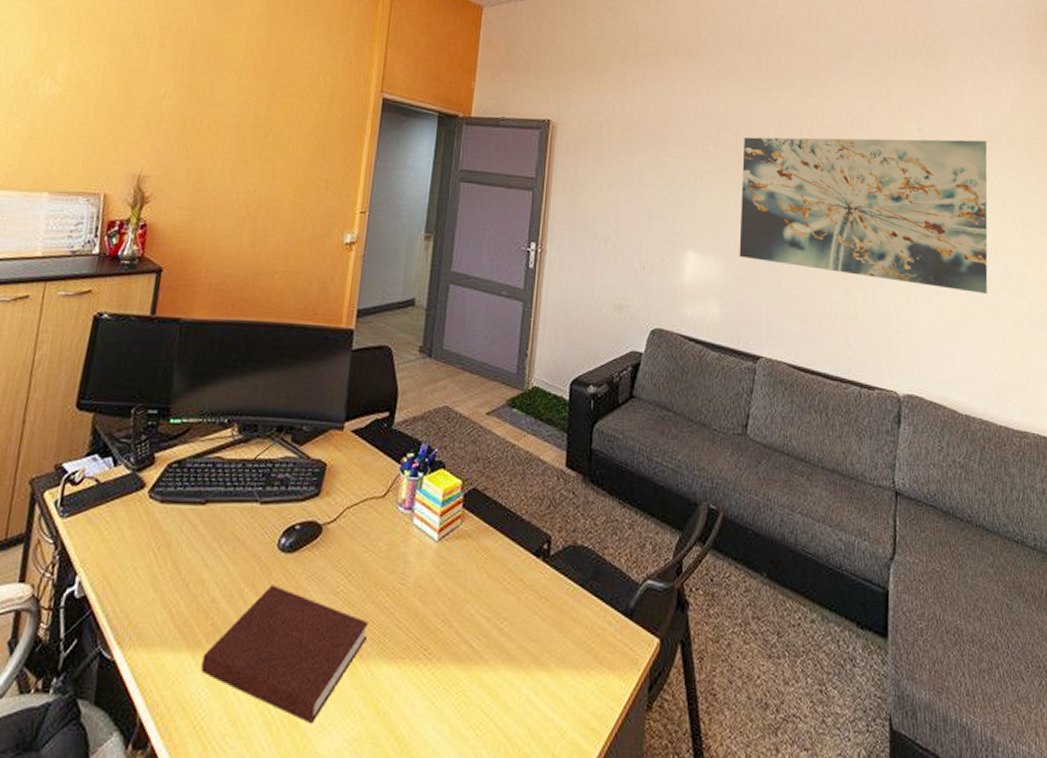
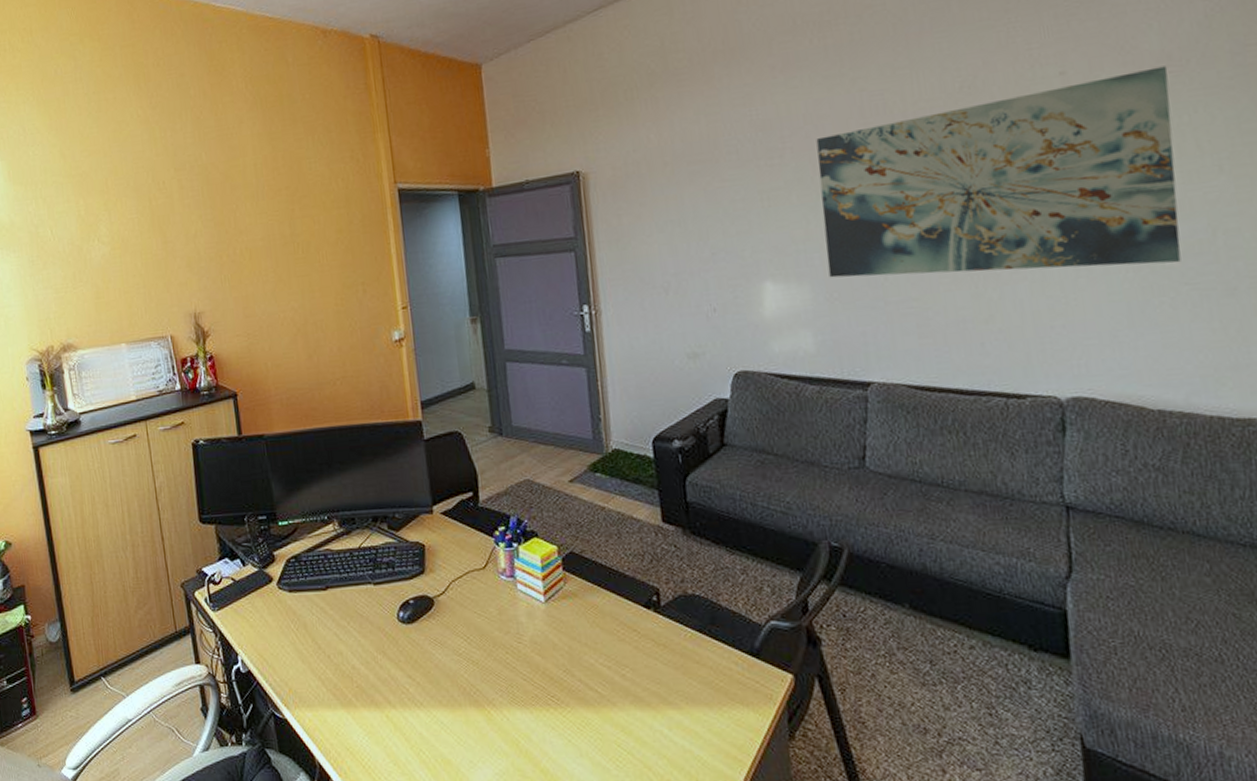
notebook: present [201,585,368,725] -> none [356,651,496,762]

